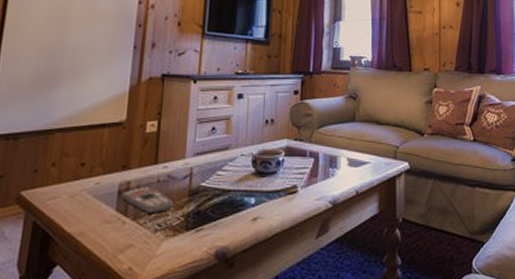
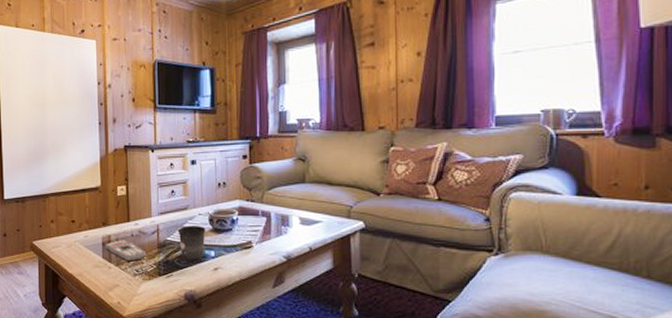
mug: none [214,168,248,212] -> present [177,226,206,262]

